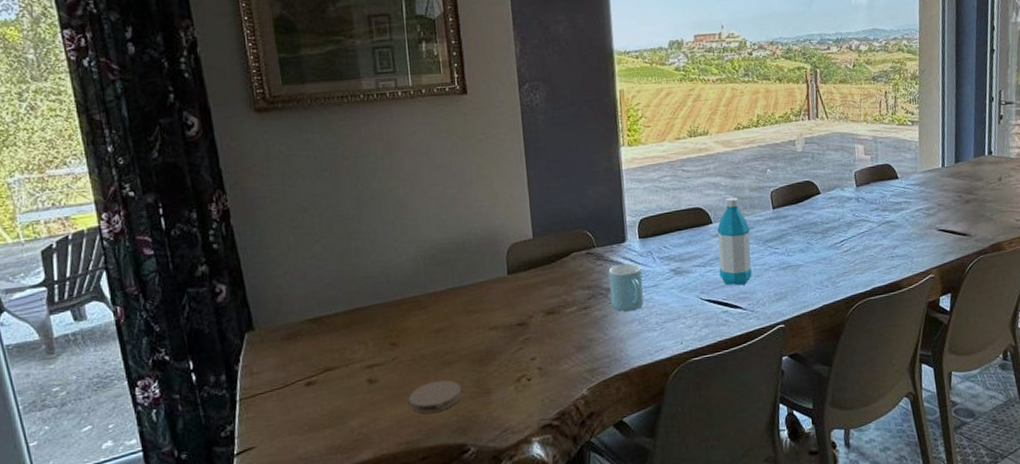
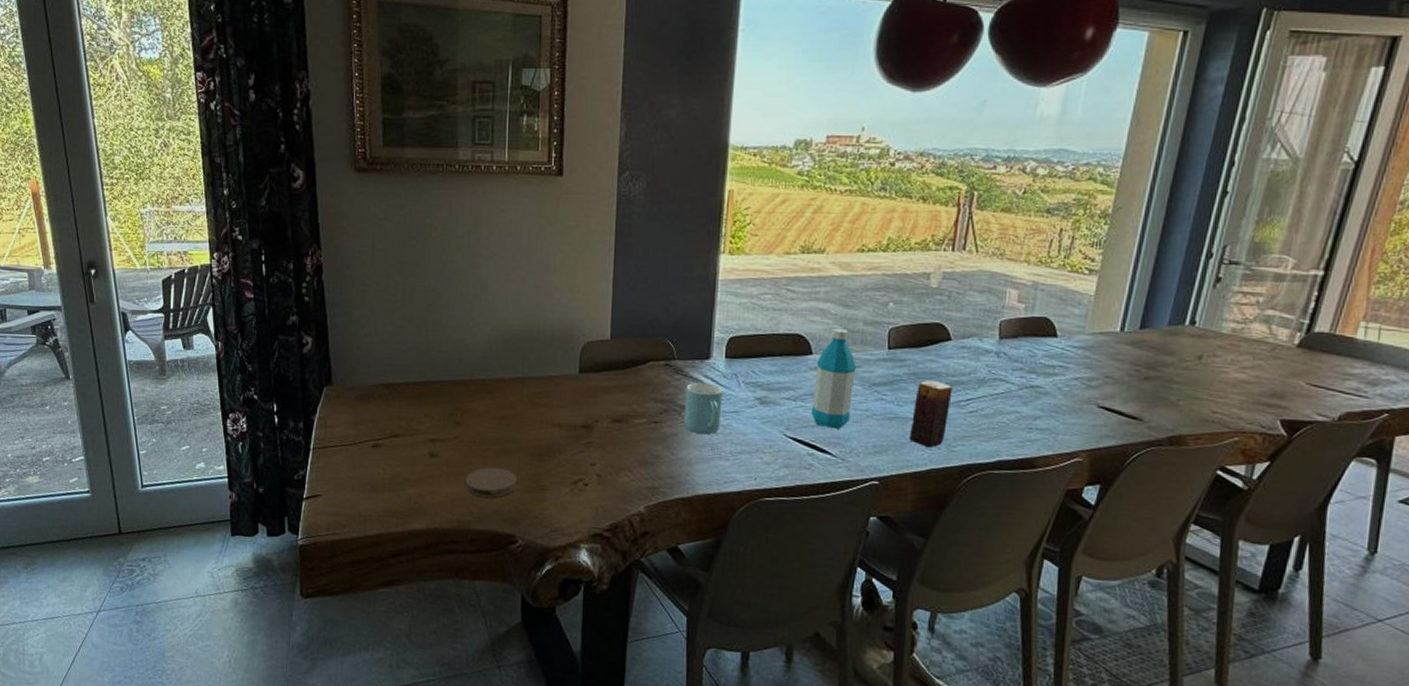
candle: none [801,230,830,288] -> present [909,381,953,448]

